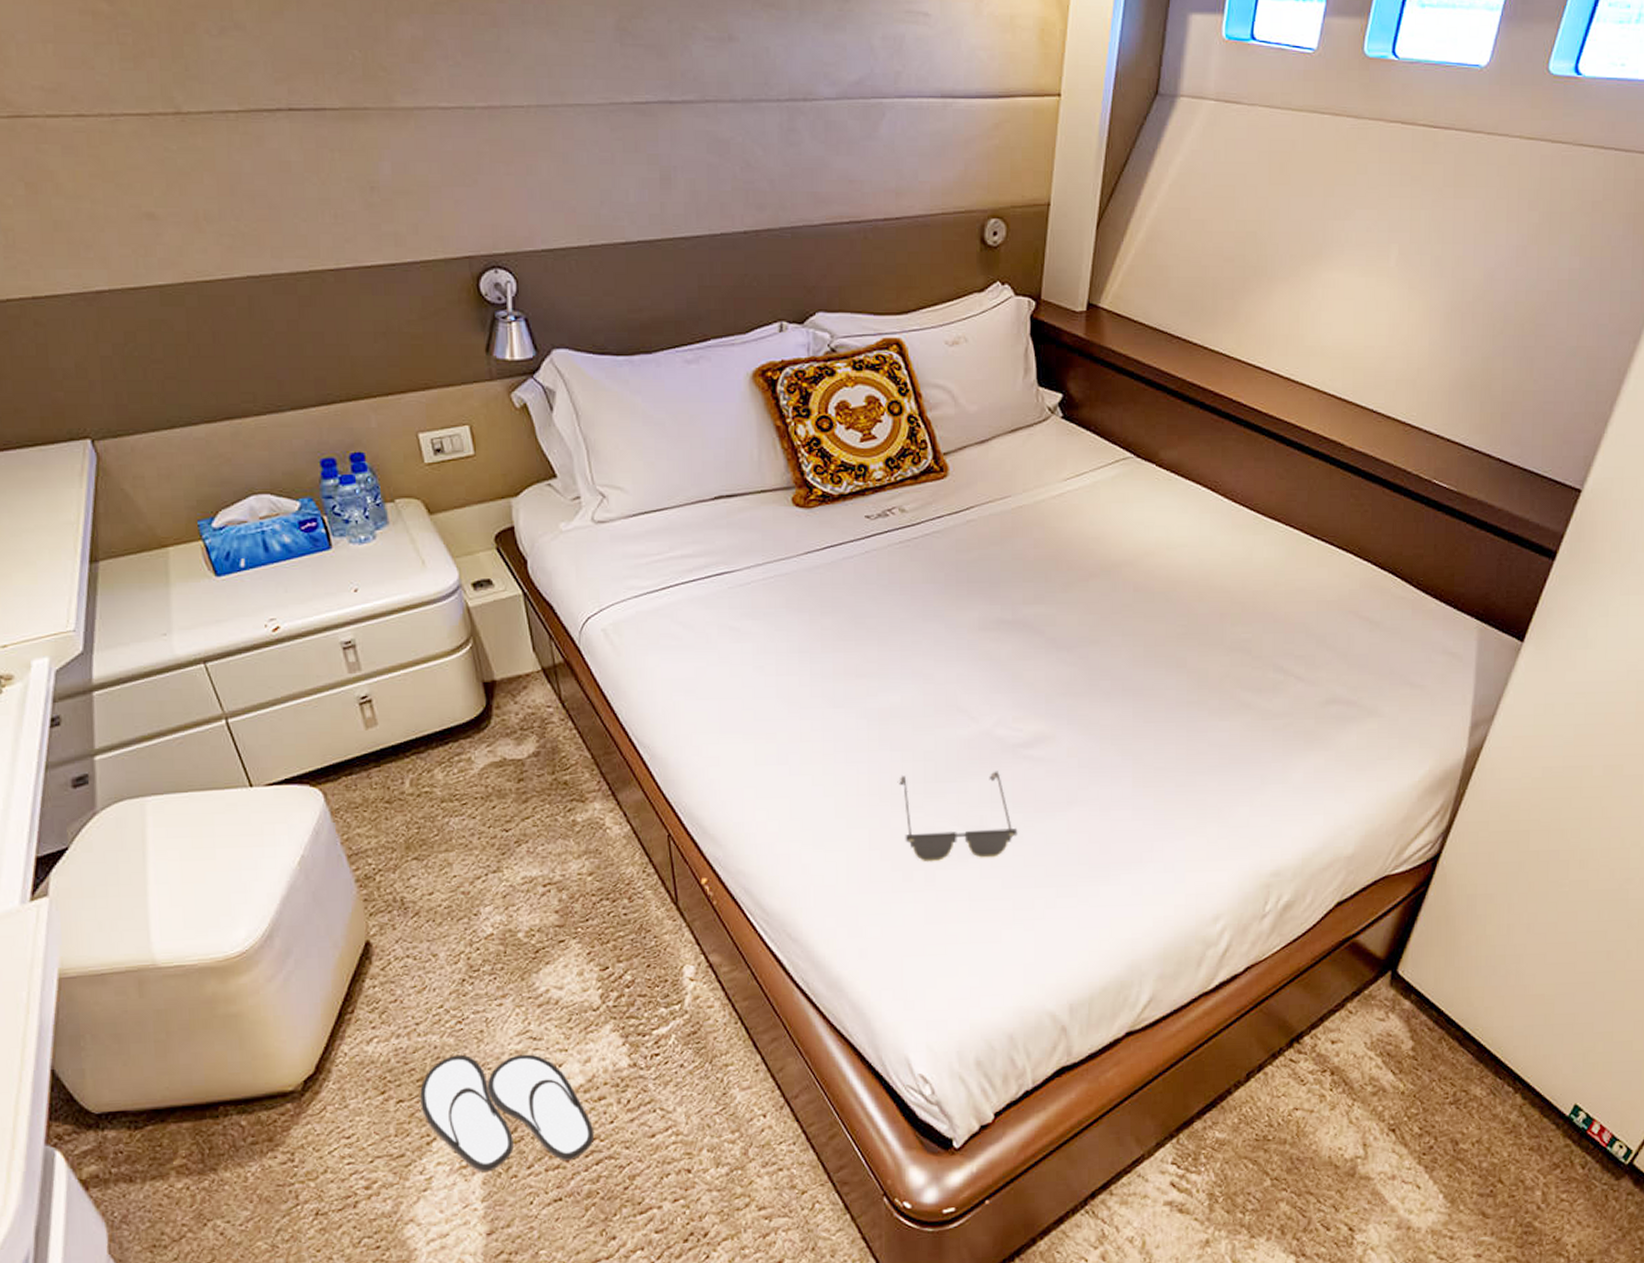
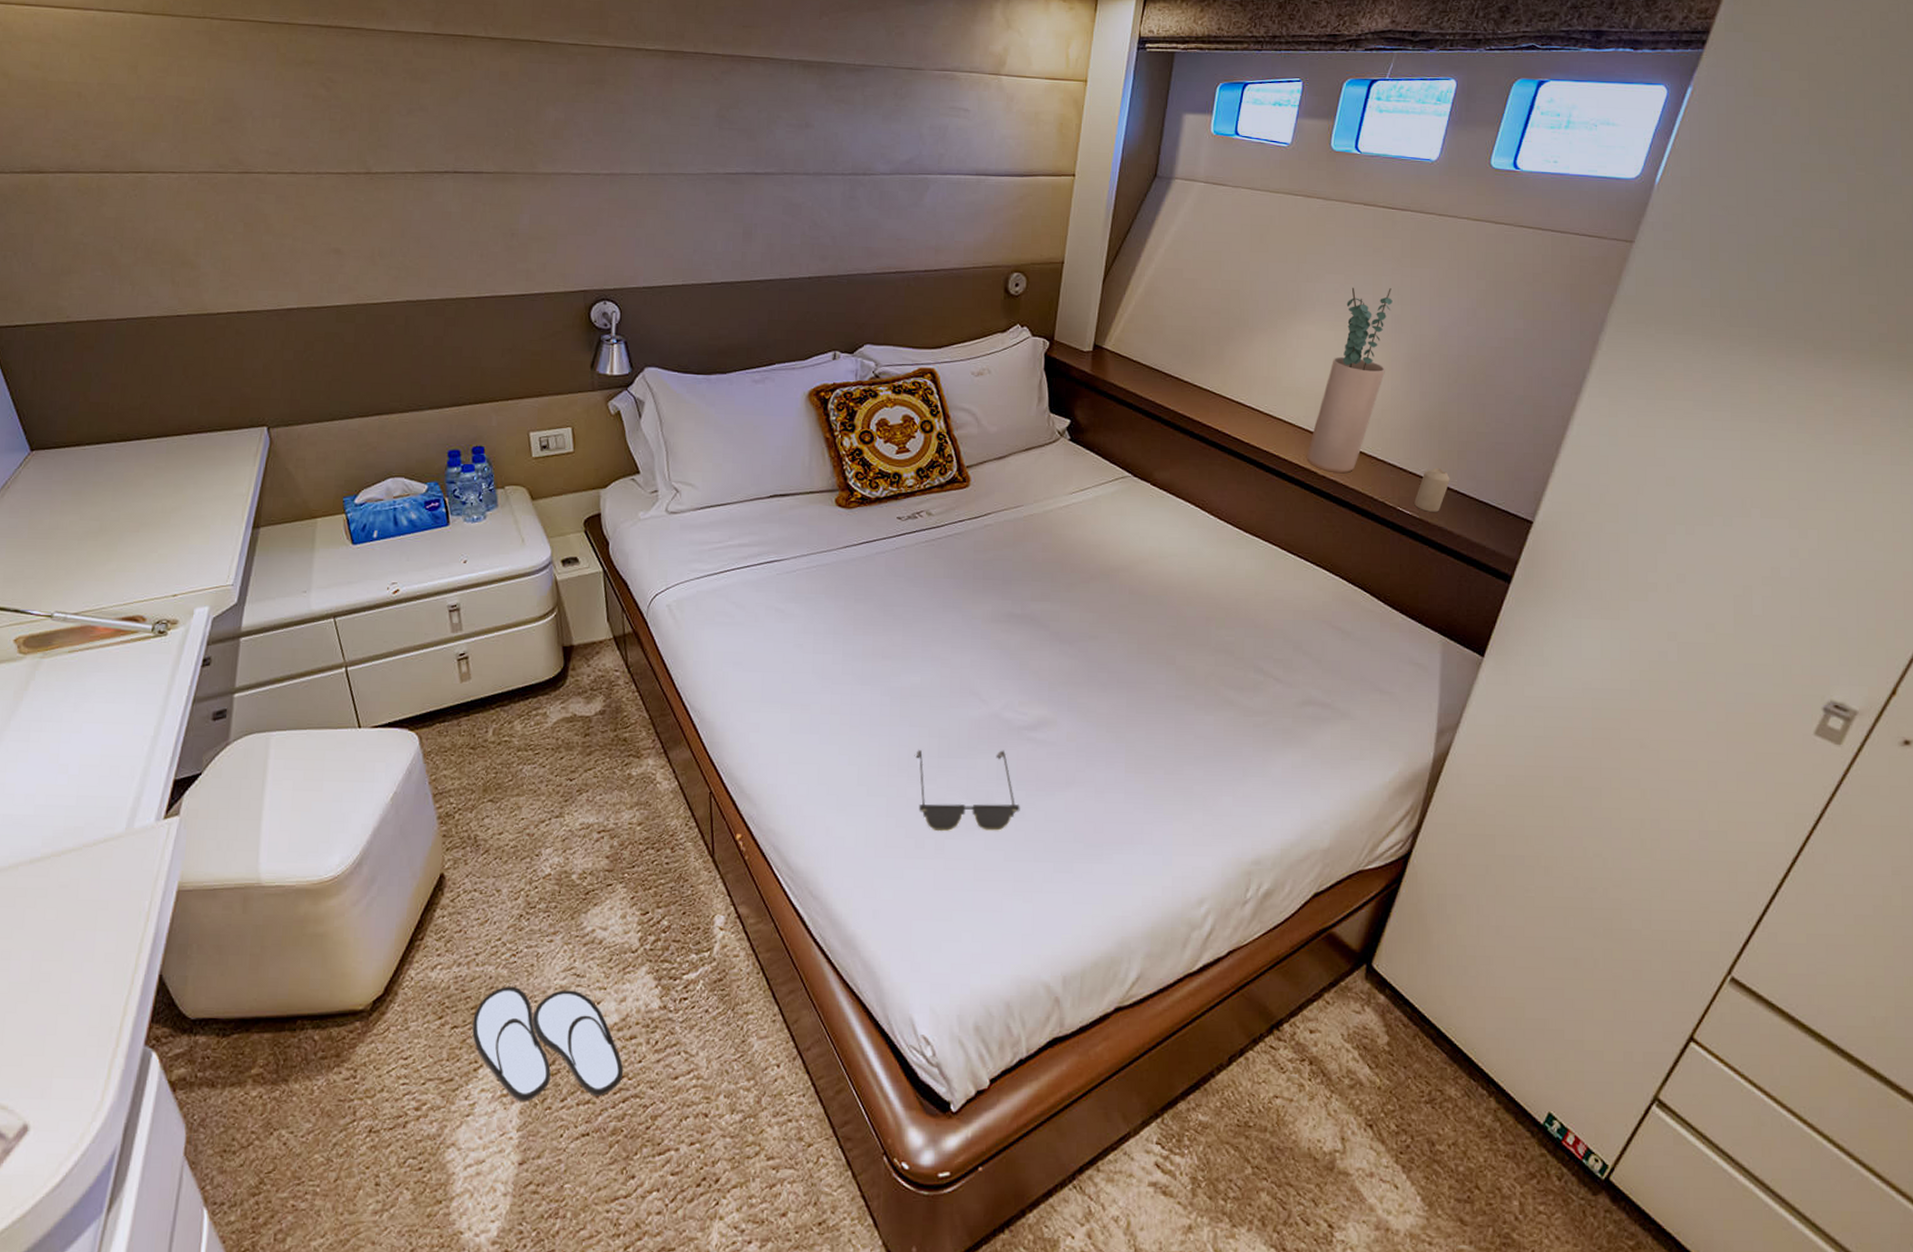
vase: none [1333,224,1432,444] -> present [1307,287,1393,474]
candle: none [1452,433,1492,485] -> present [1414,467,1450,513]

